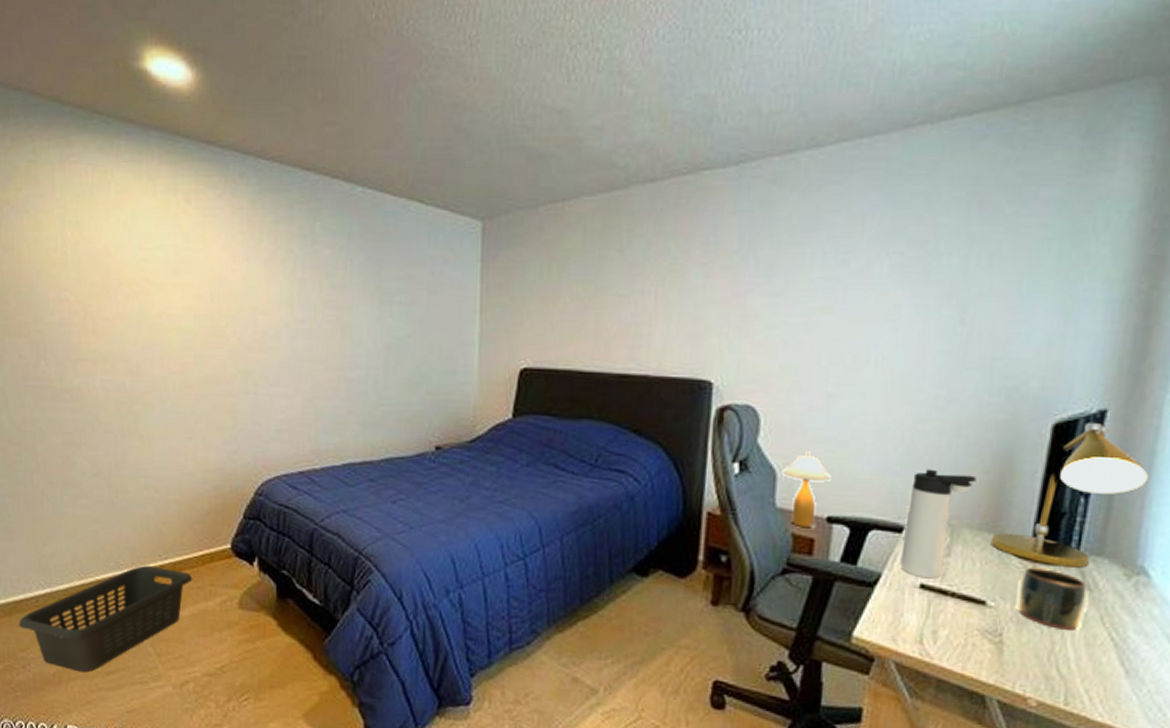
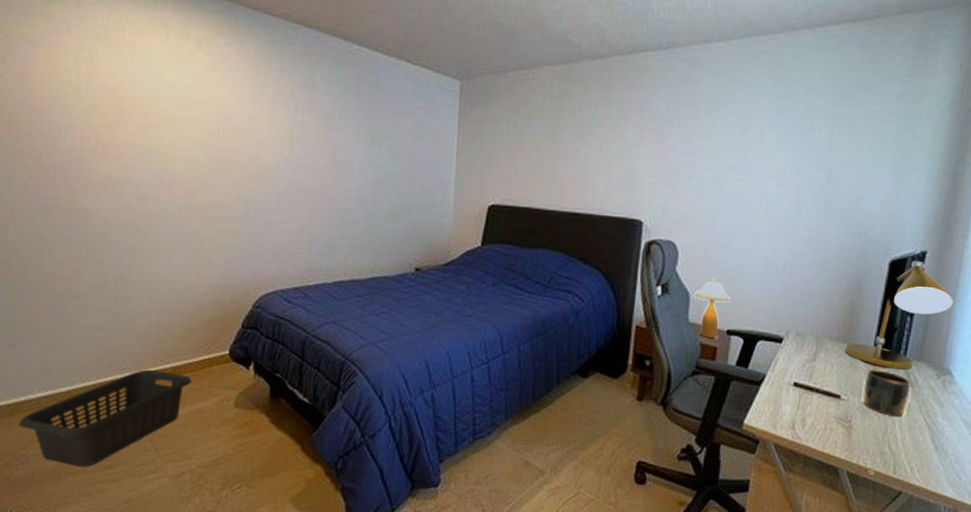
thermos bottle: present [900,469,976,579] -> none [780,293,836,379]

